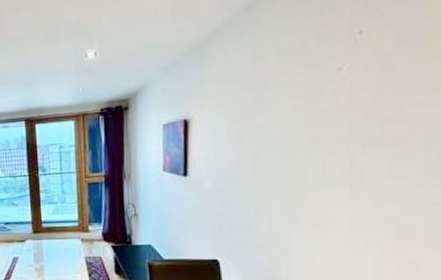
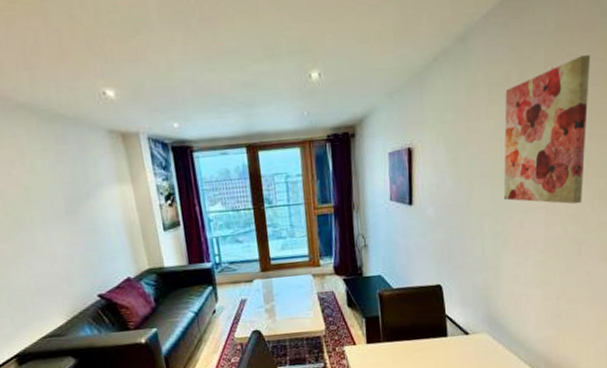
wall art: none [295,14,412,181] -> present [503,55,590,204]

